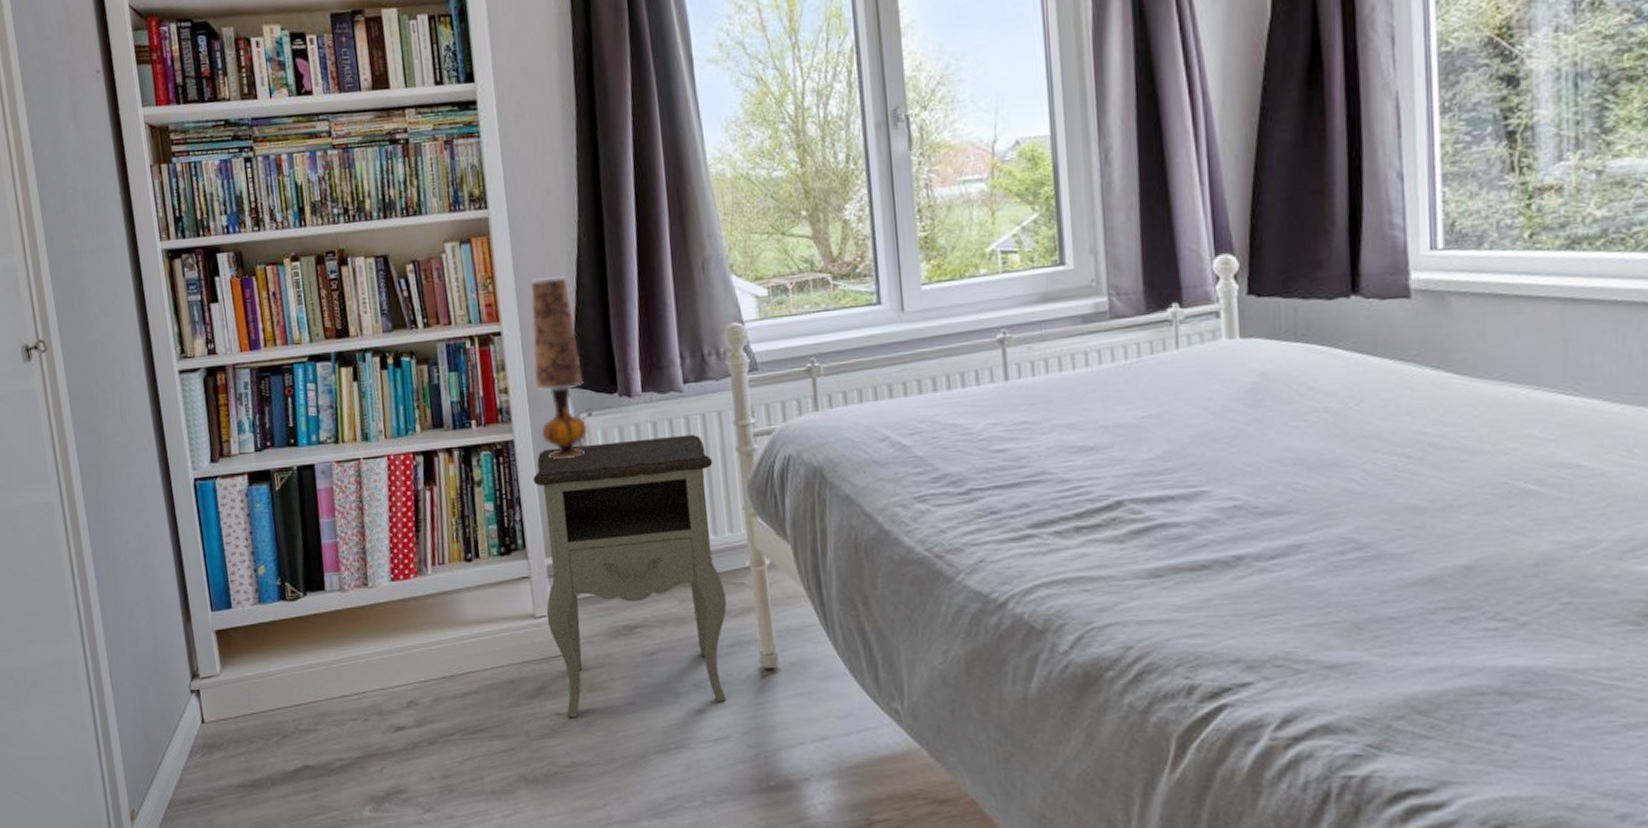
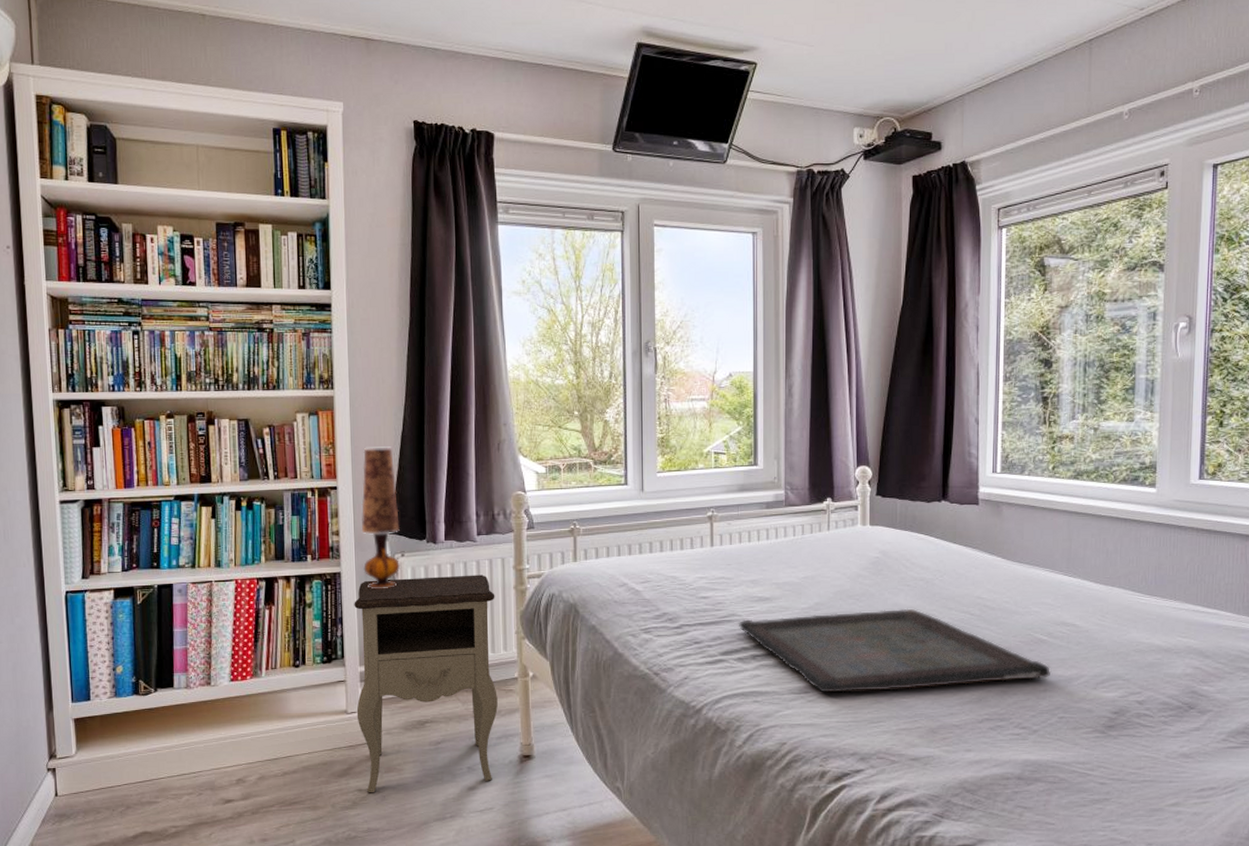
serving tray: none [1051,453,1546,576] -> present [738,608,1052,693]

